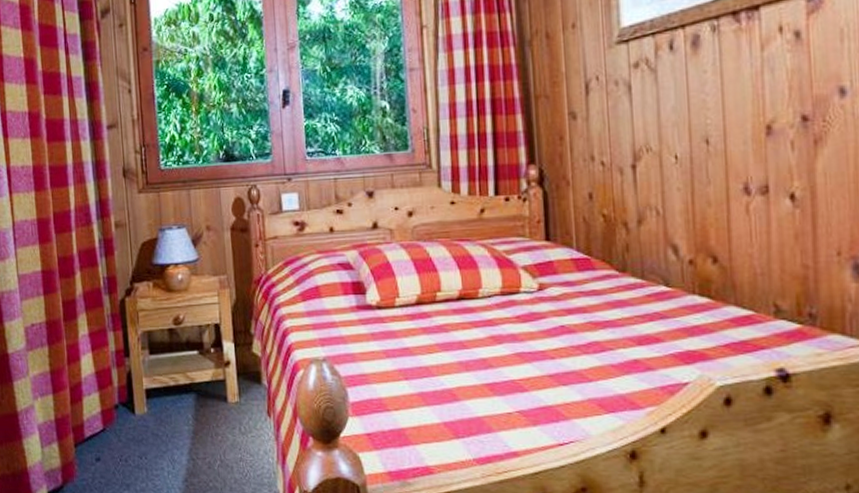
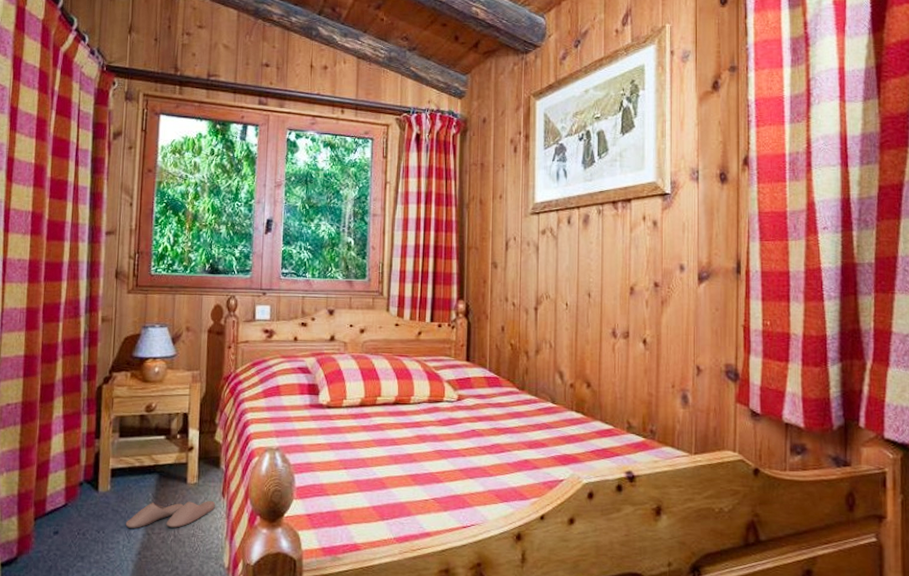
slippers: none [167,421,261,453] -> present [125,501,215,528]

